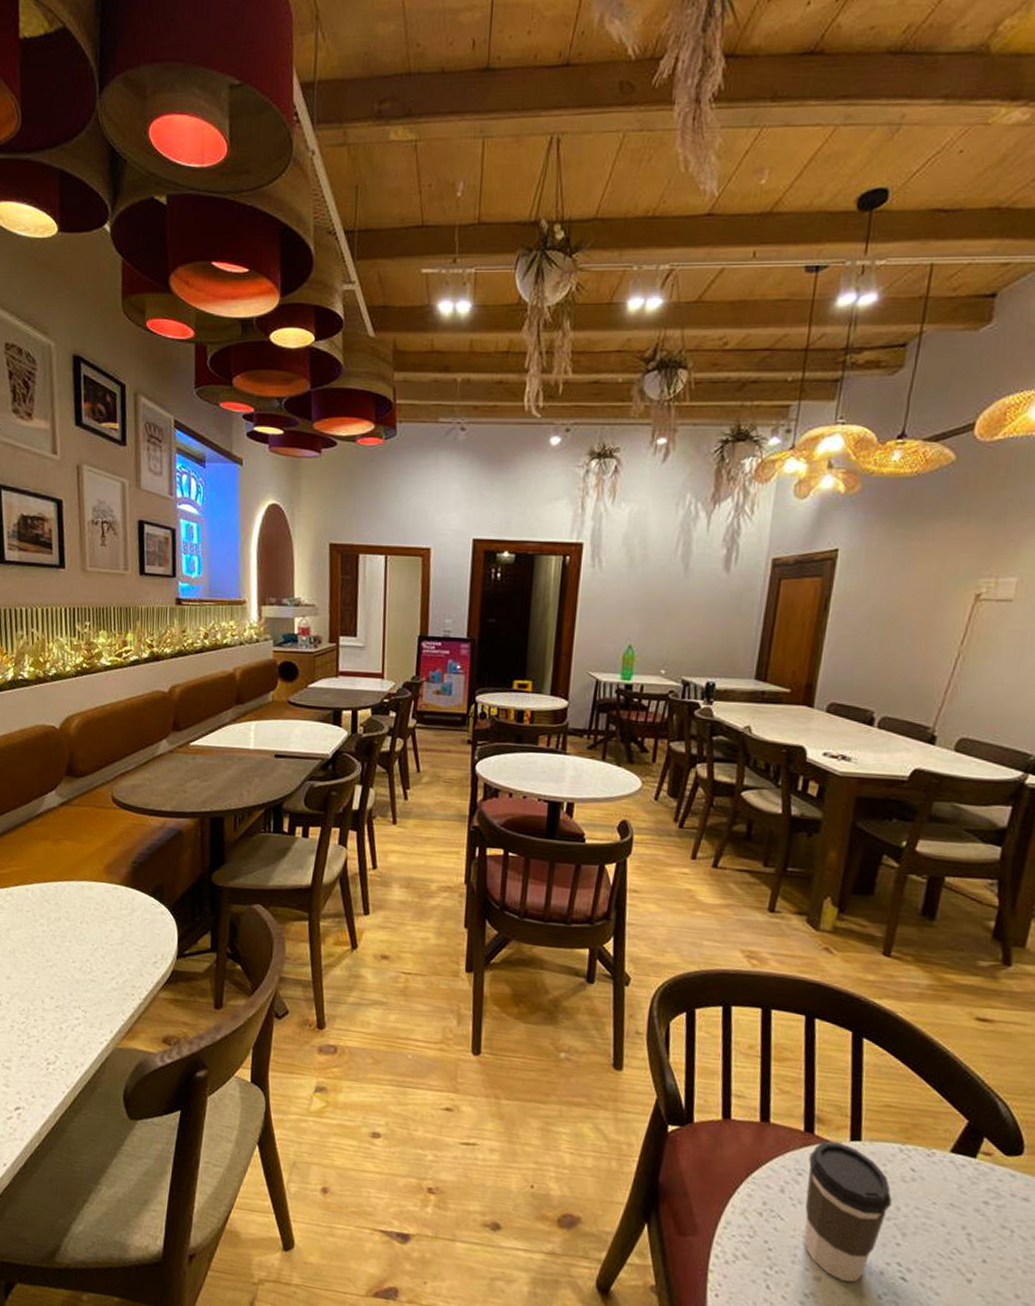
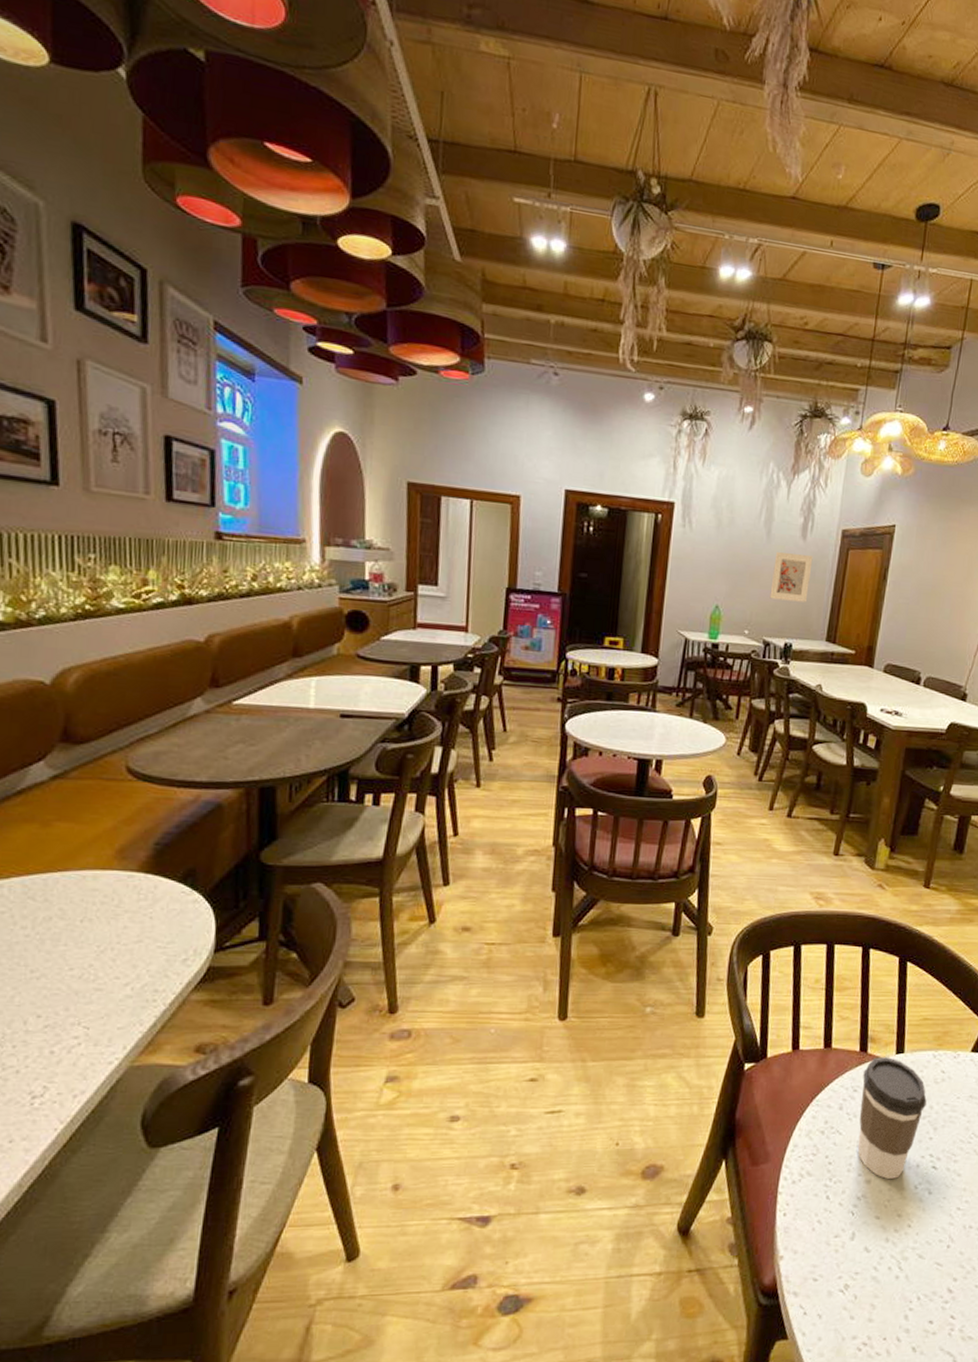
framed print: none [688,587,738,639] -> present [769,552,813,603]

